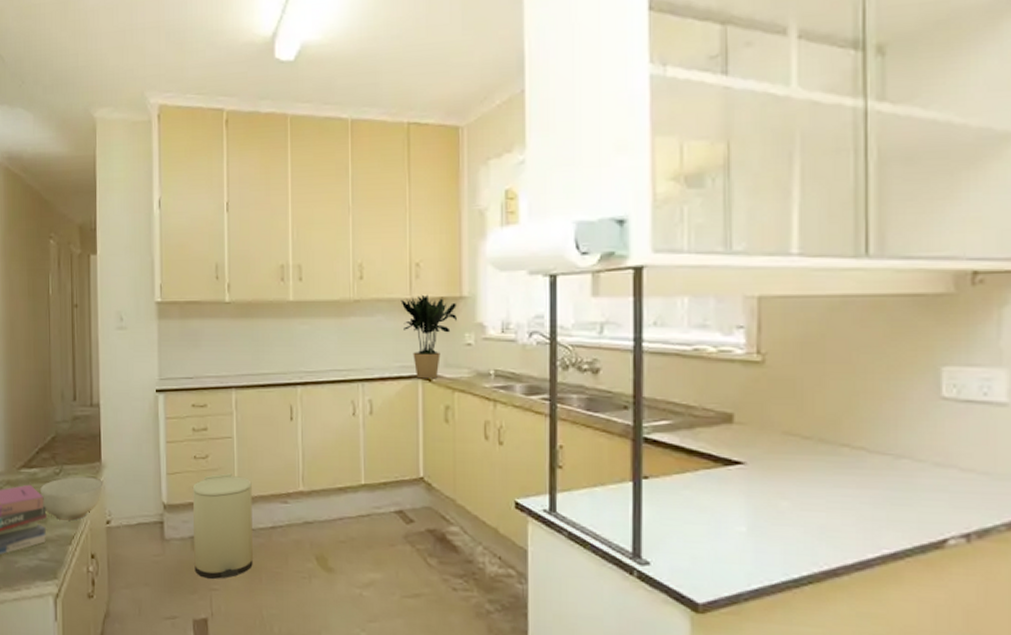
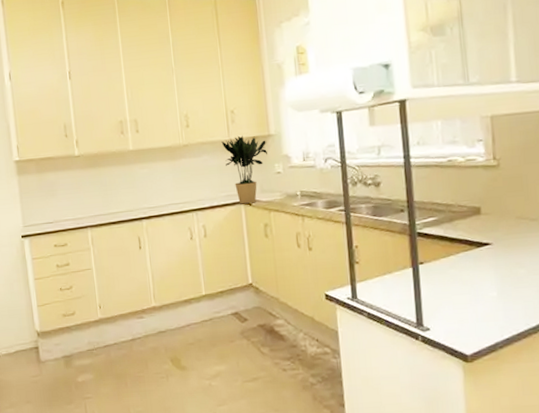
pedal bin: present [192,473,253,579] -> none [60,299,119,390]

